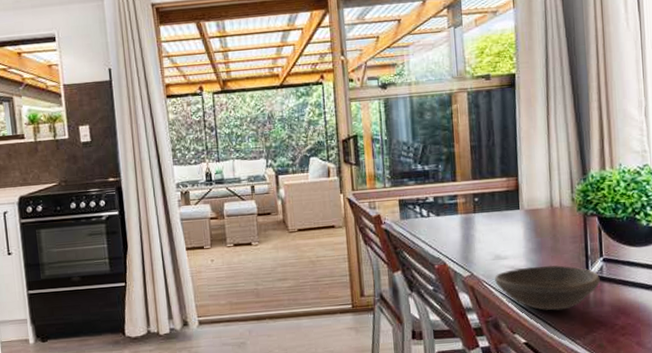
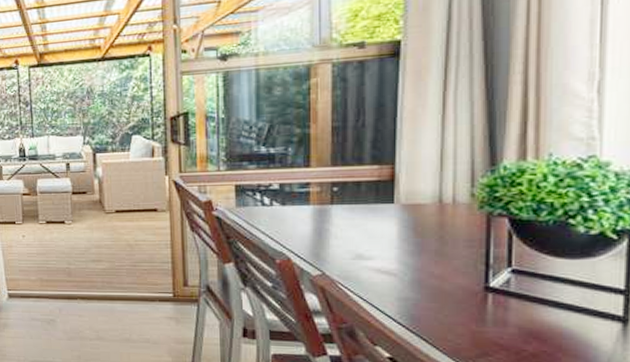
bowl: present [494,265,600,311] -> none [352,271,505,325]

